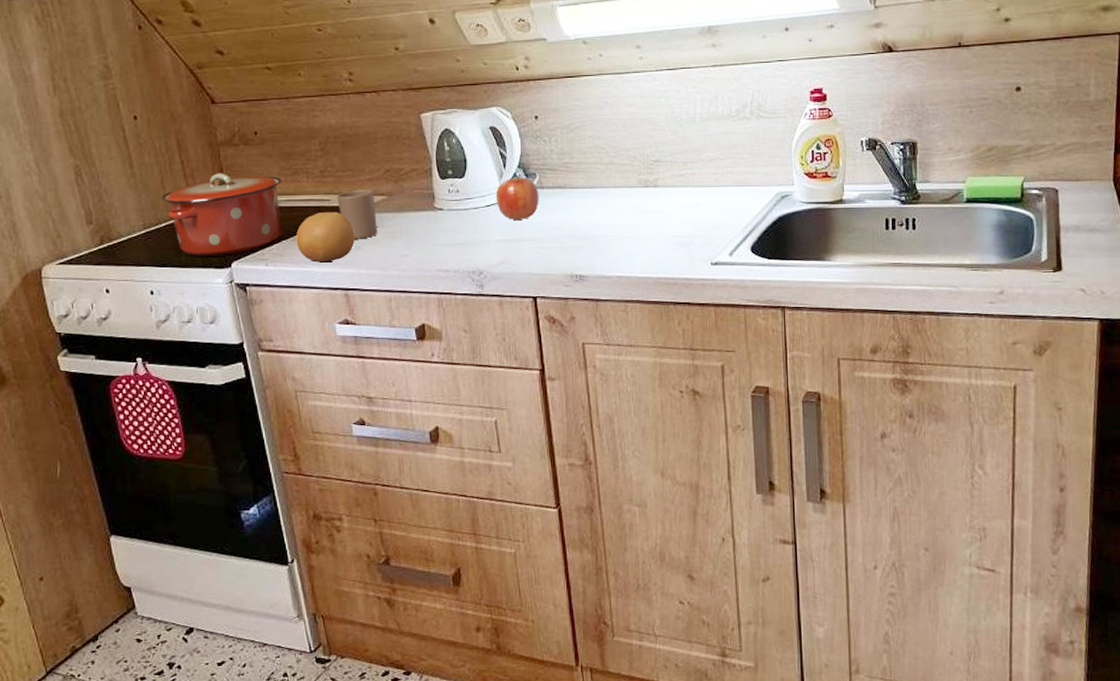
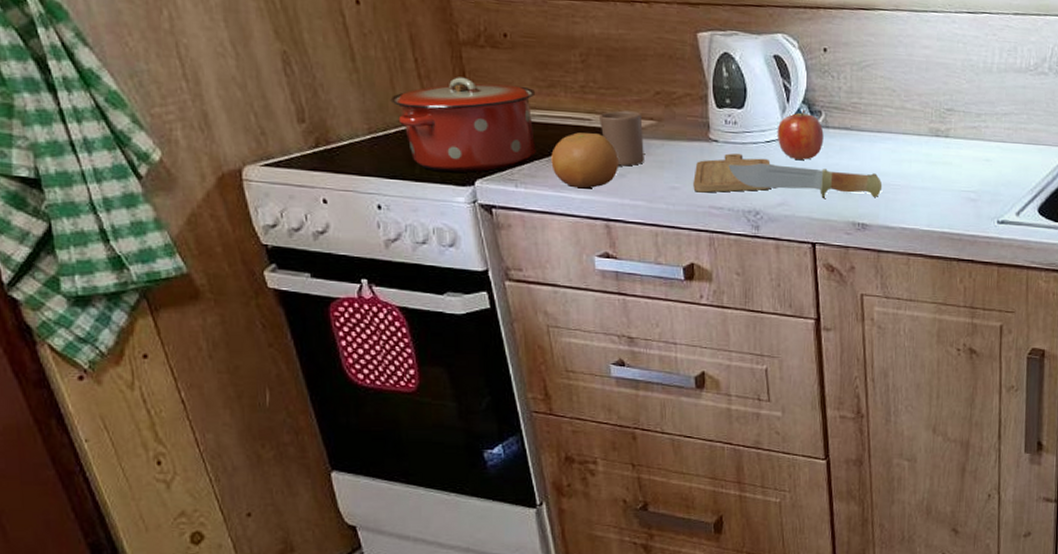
chopping board: none [422,219,493,258] -> present [693,153,772,193]
knife: none [453,226,597,254] -> present [728,163,883,198]

